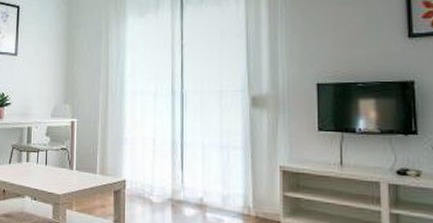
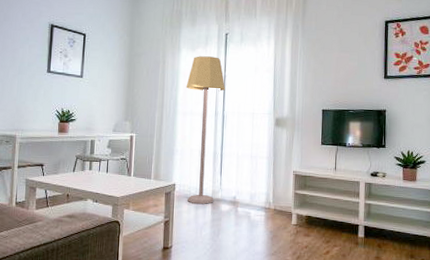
lamp: none [134,22,184,207] -> present [186,56,226,204]

